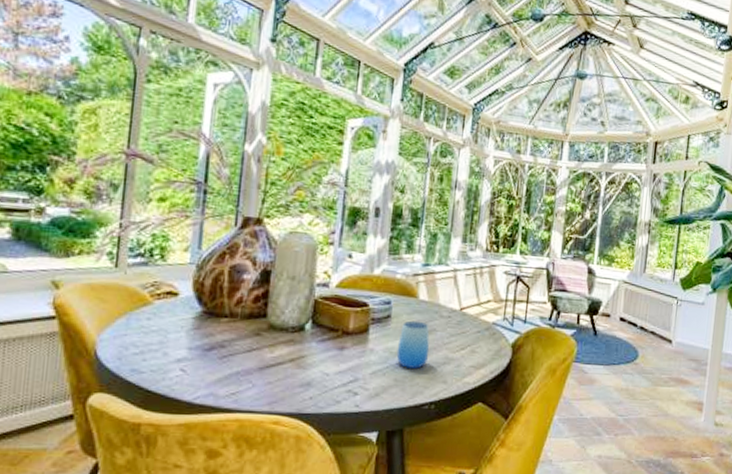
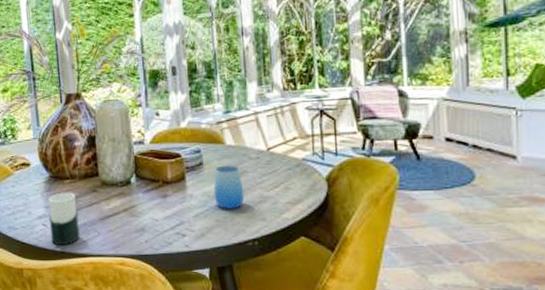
cup: none [189,332,232,397] -> present [48,192,80,246]

